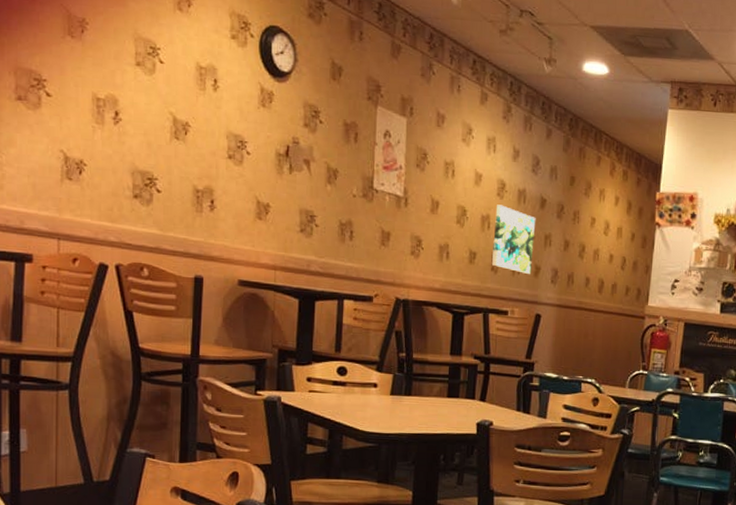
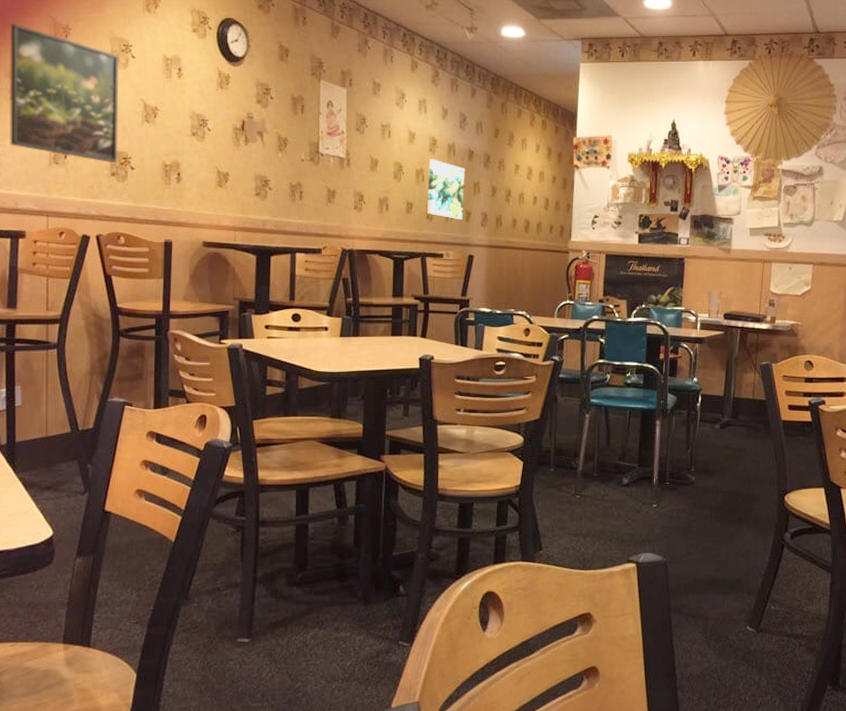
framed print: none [14,11,145,184] -> present [10,24,119,164]

